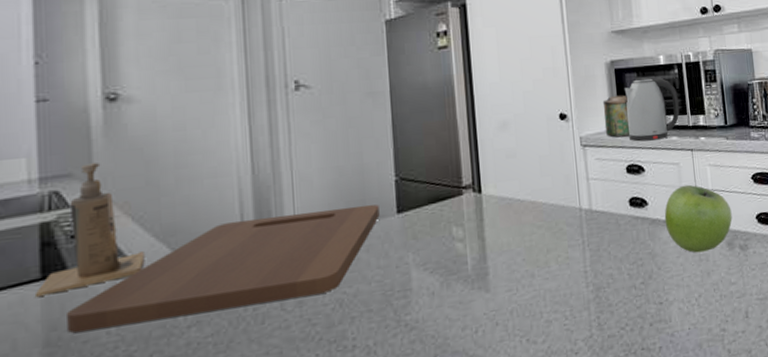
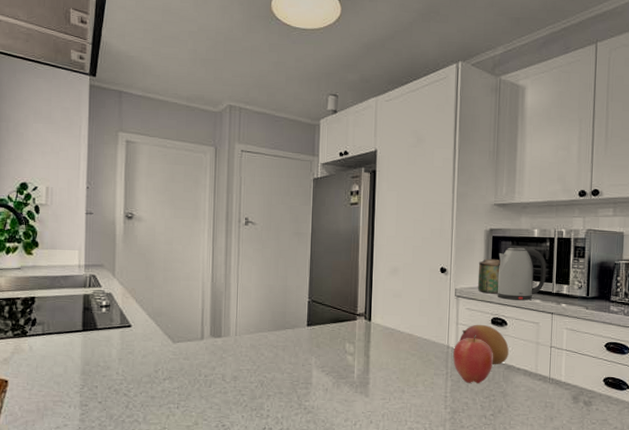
soap dispenser: present [34,161,145,297] -> none [78,259,142,342]
cutting board: present [67,204,380,333] -> none [95,313,295,374]
apple: none [587,189,636,250] -> present [453,335,494,383]
fruit: none [593,175,651,222] -> present [459,324,509,365]
fruit: present [664,184,732,253] -> none [519,342,581,400]

